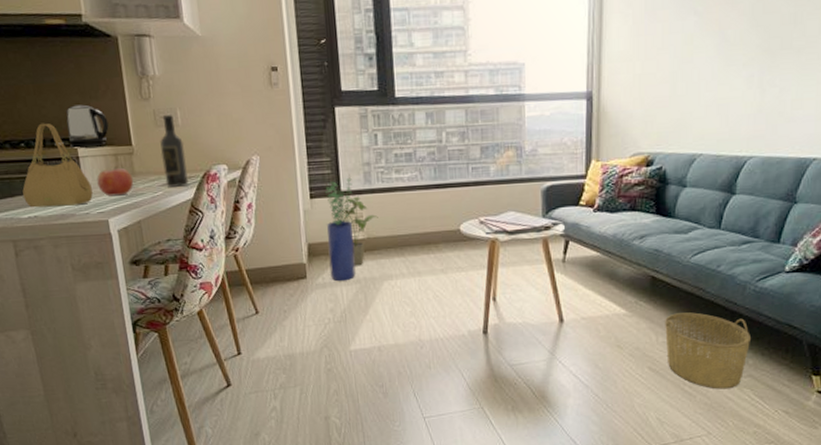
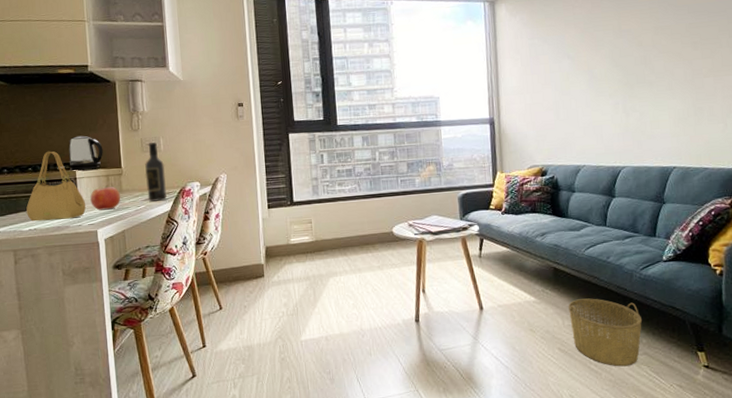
vase: present [325,173,356,282] -> none [280,187,306,279]
house plant: present [342,196,378,266] -> none [295,206,325,265]

